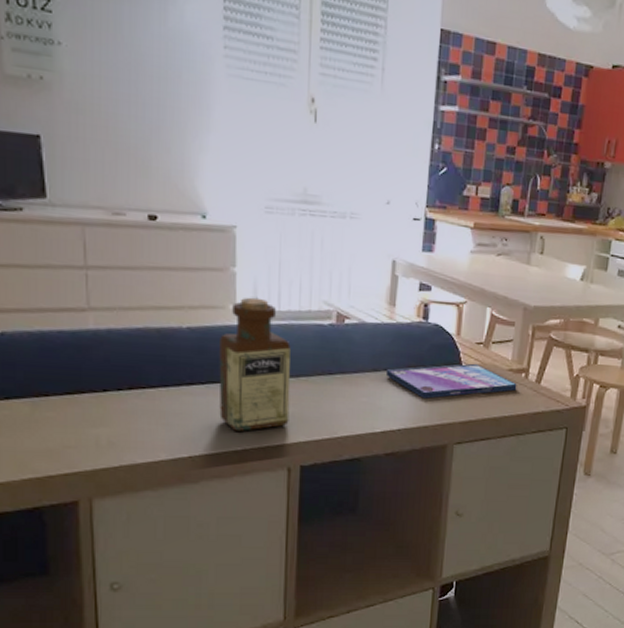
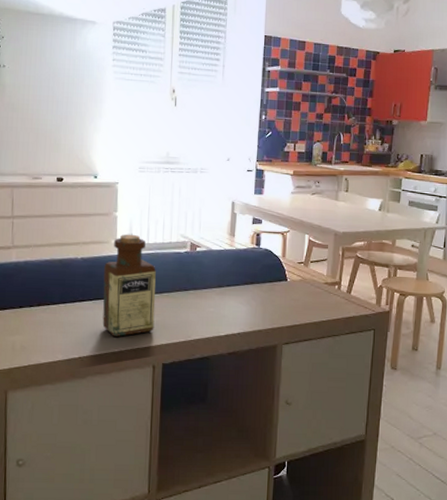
video game case: present [385,363,517,399] -> none [228,278,332,308]

